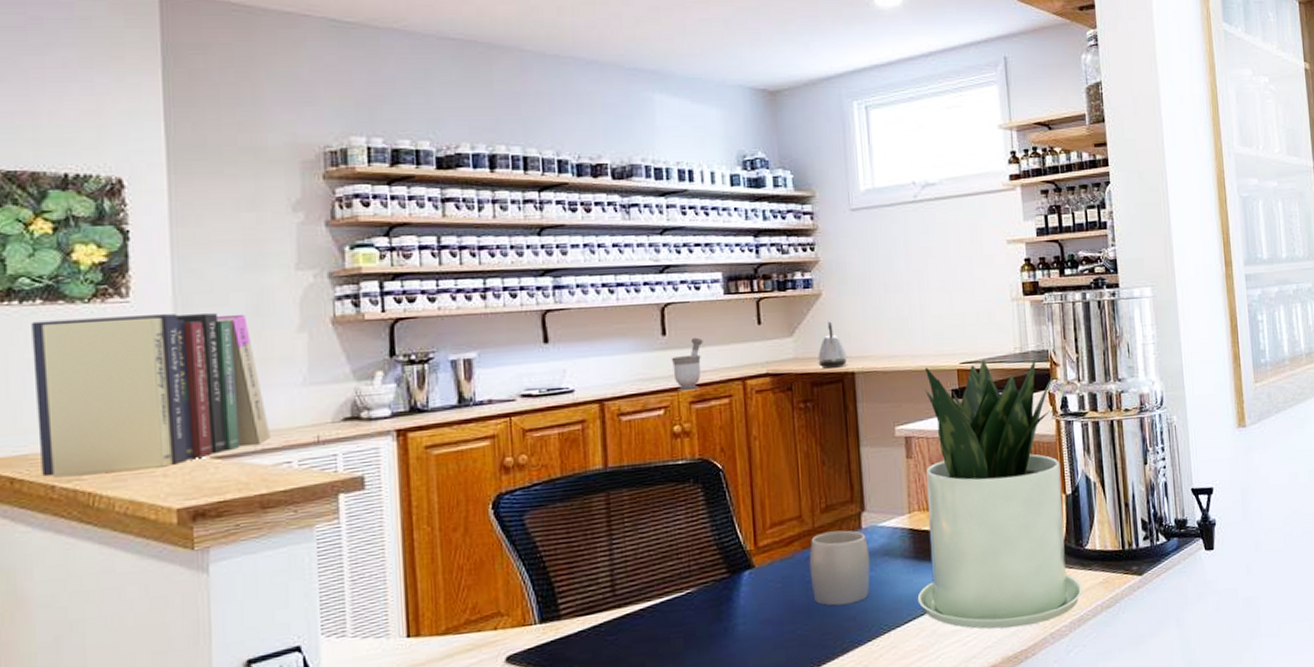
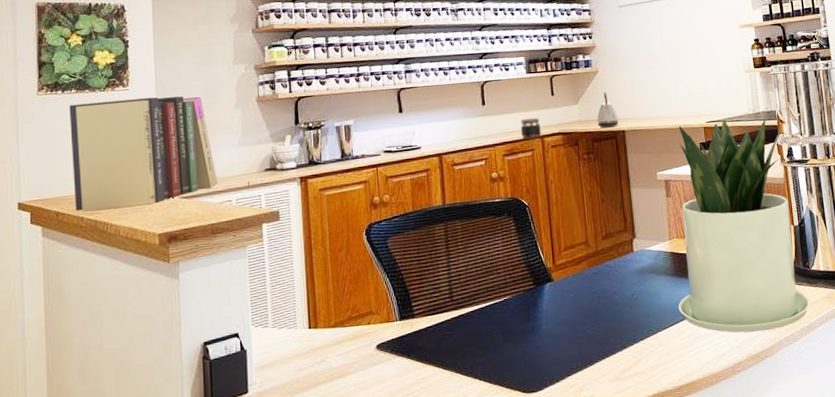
mortar and pestle: present [671,337,703,392] -> none [489,106,512,147]
jar: none [714,352,743,383] -> present [520,117,541,140]
mug: present [809,530,871,607] -> none [594,253,641,312]

